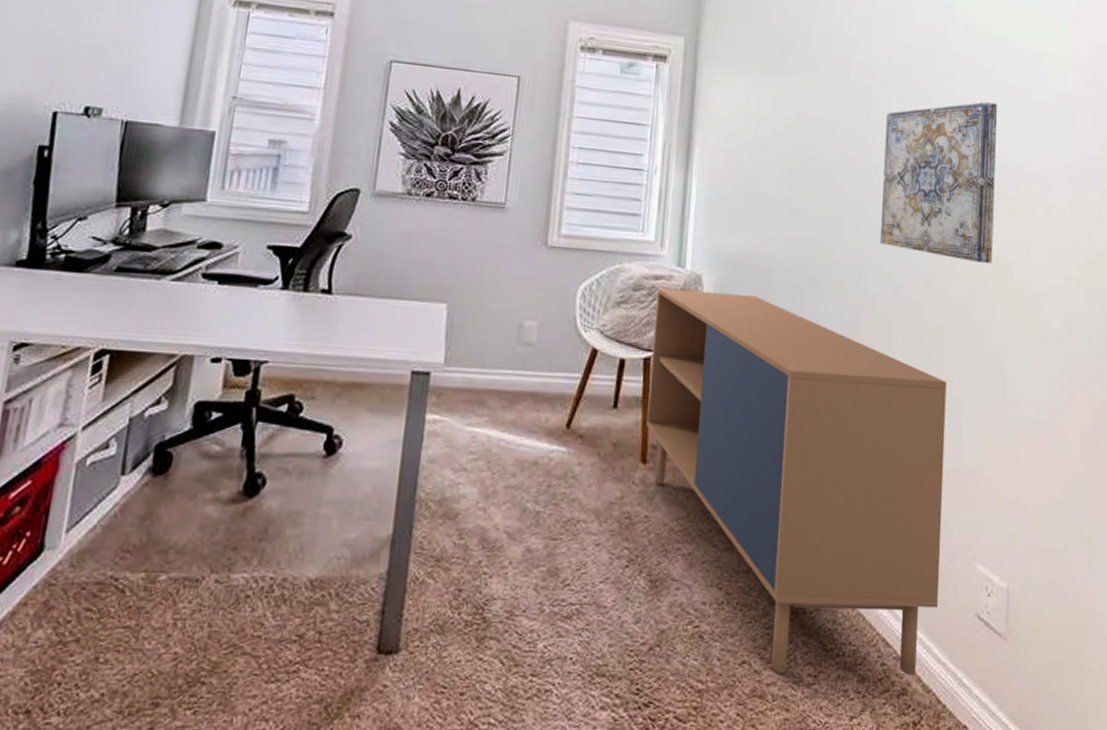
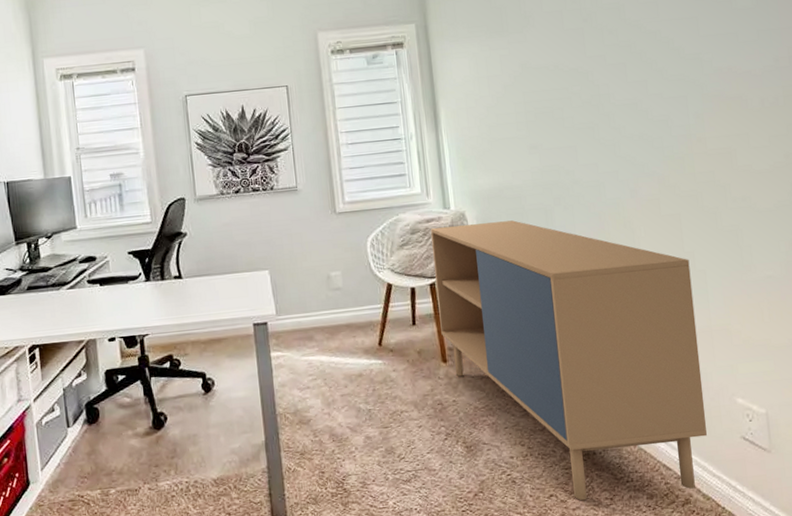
wall art: present [881,101,997,264] -> none [601,18,716,159]

